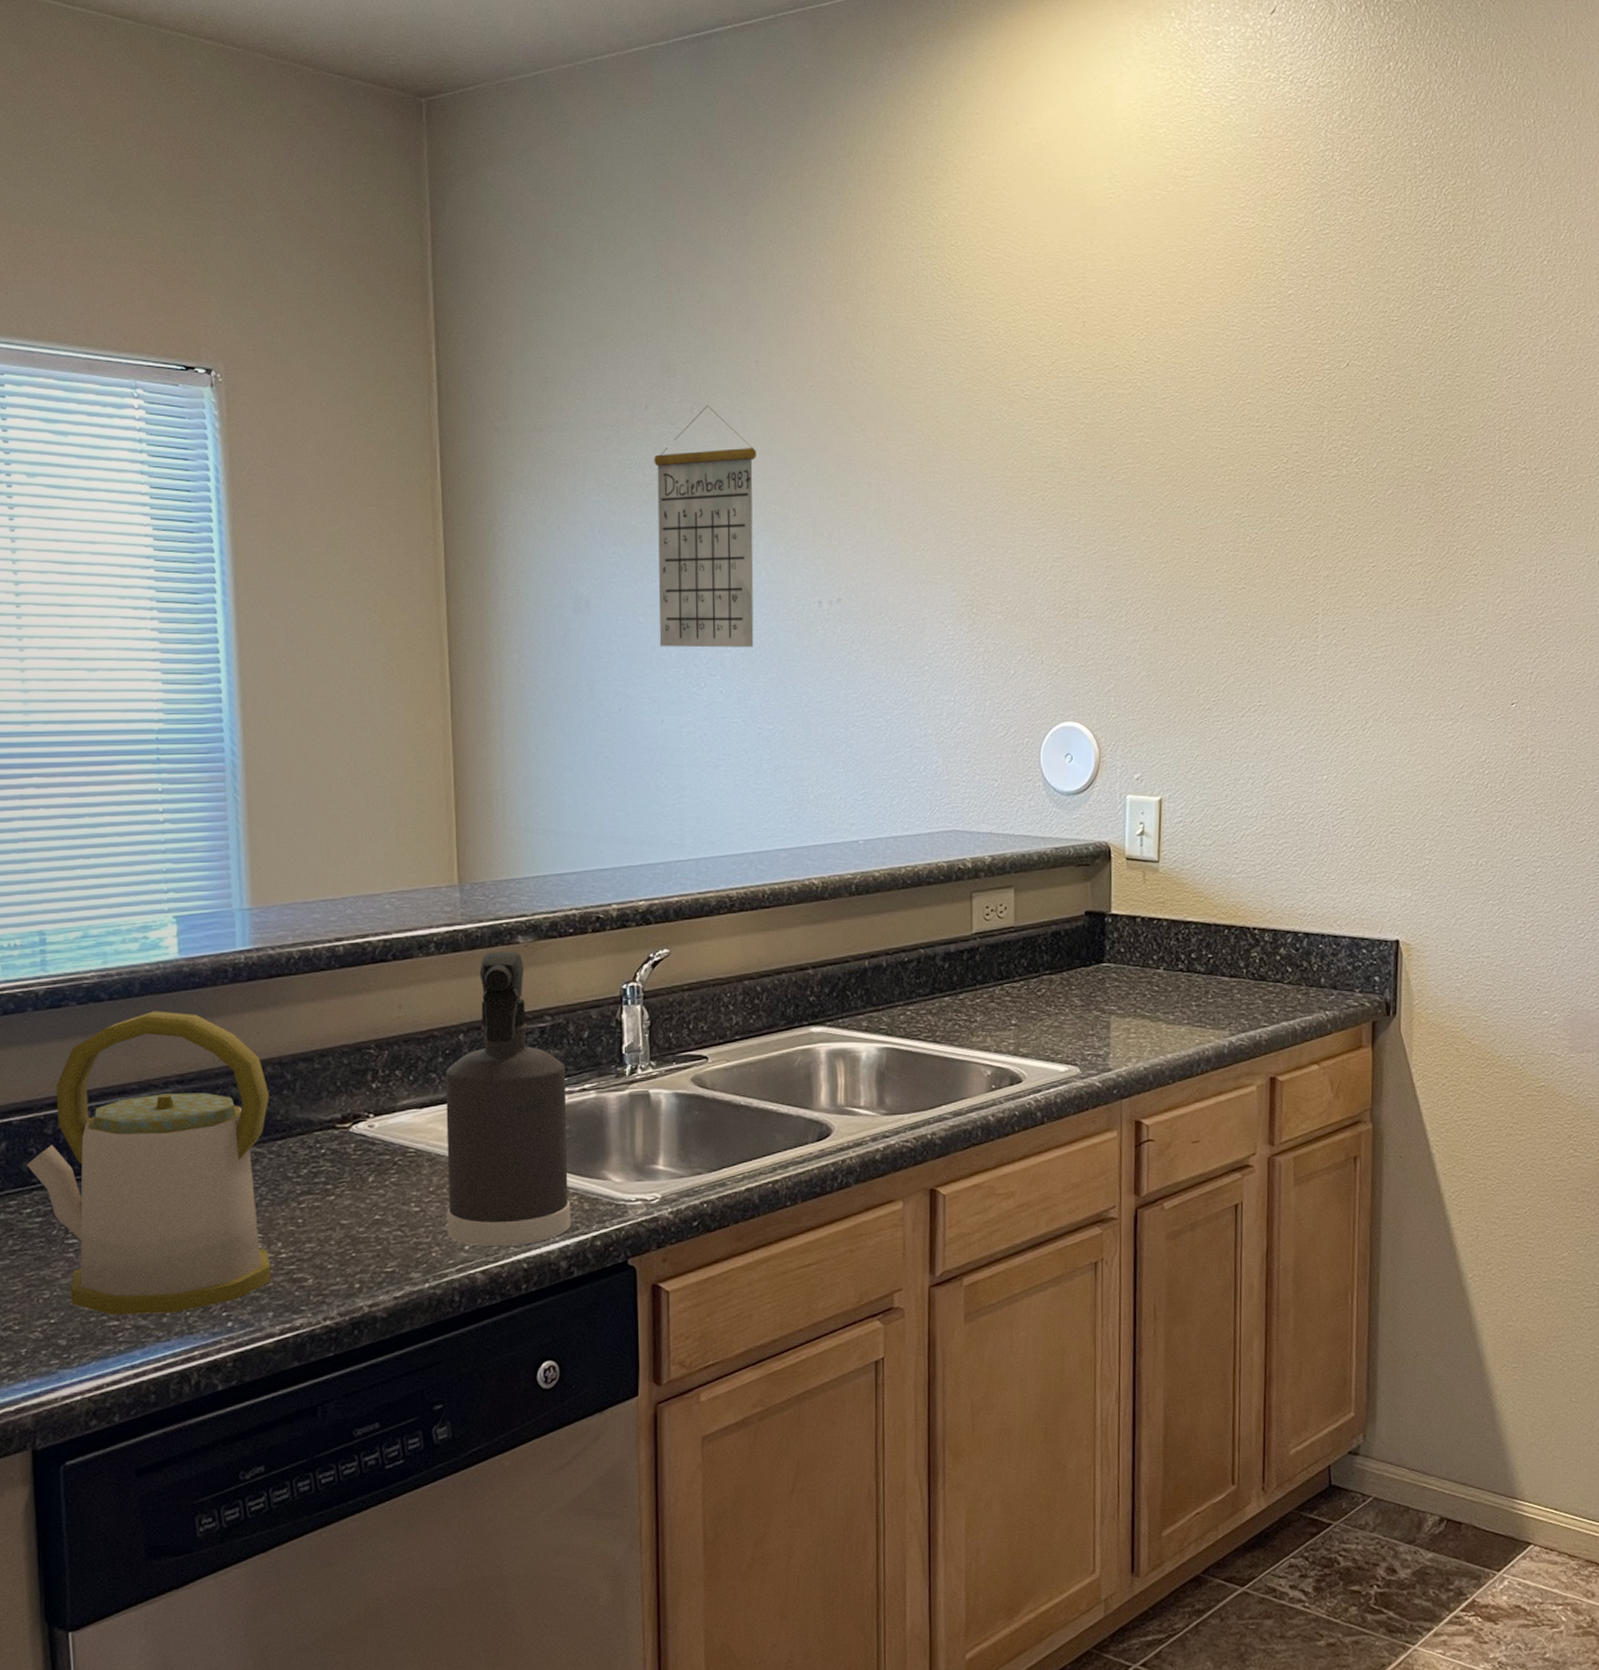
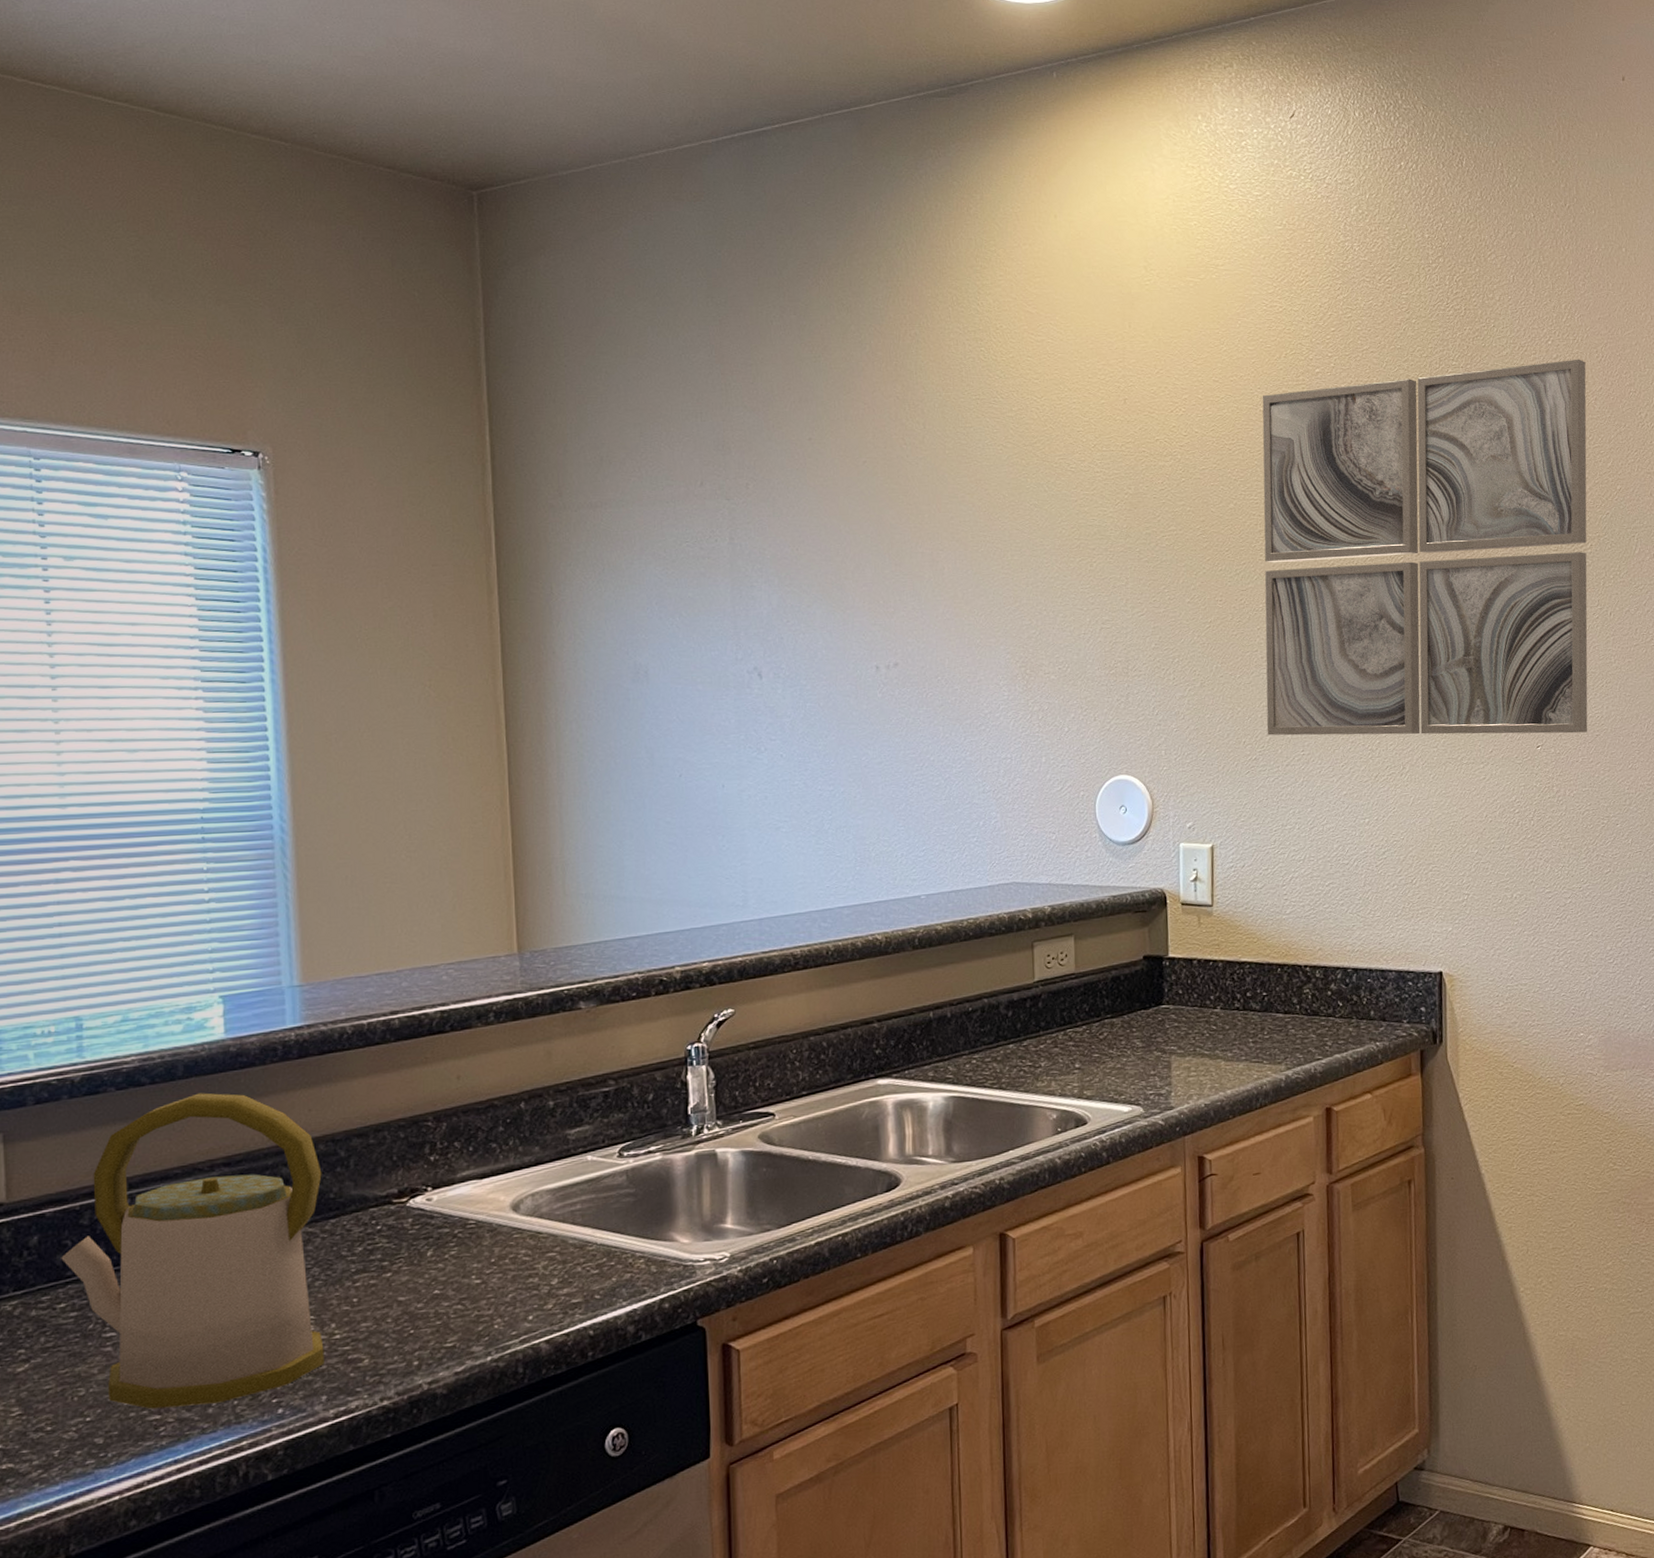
spray bottle: present [445,951,572,1246] -> none [506,1017,639,1315]
calendar: present [654,405,756,648] -> none [710,481,813,714]
wall art: none [1222,281,1584,691] -> present [1262,359,1588,736]

